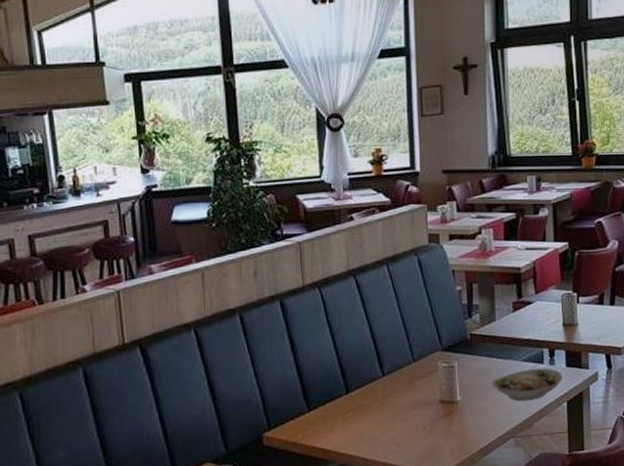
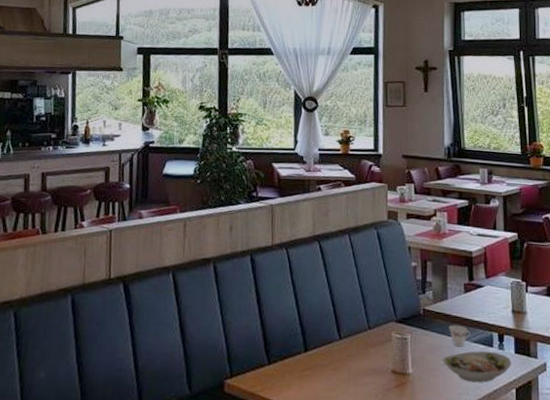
teacup: none [498,346,521,368] -> present [449,325,471,347]

